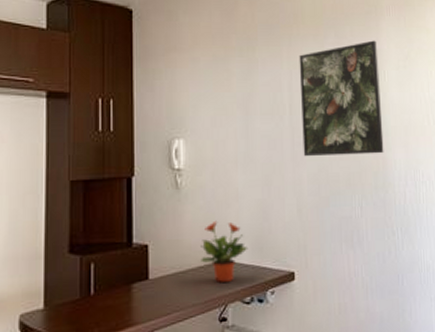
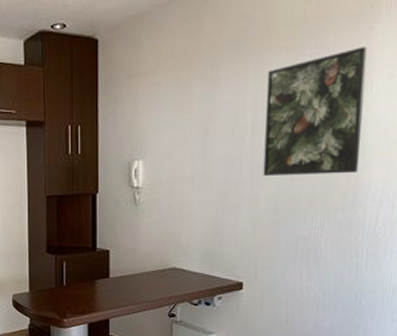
potted plant: present [200,220,249,284] -> none [154,233,199,287]

